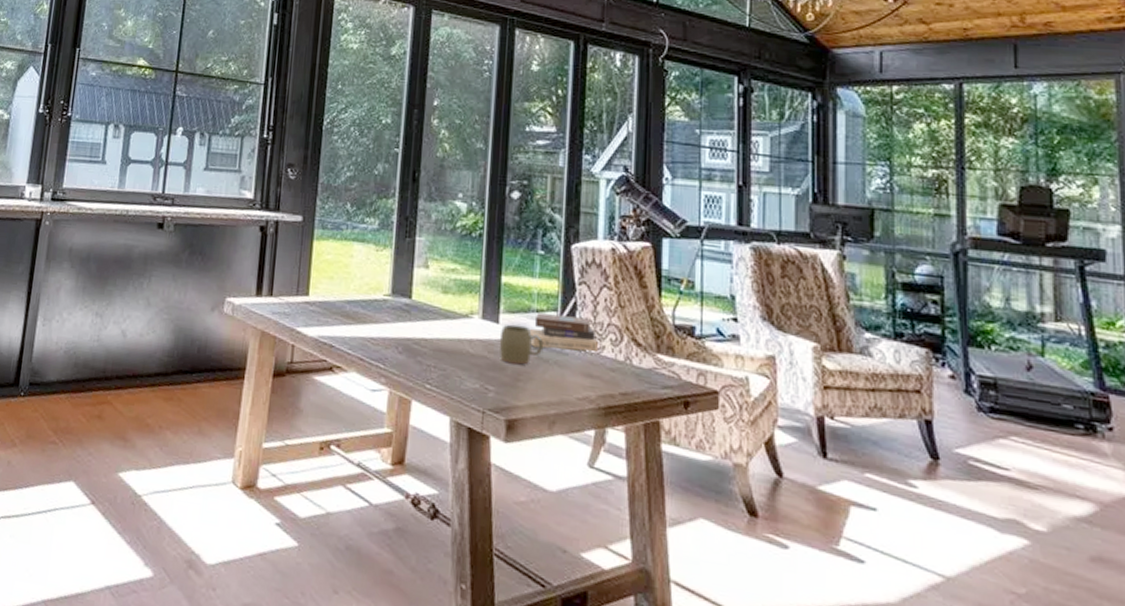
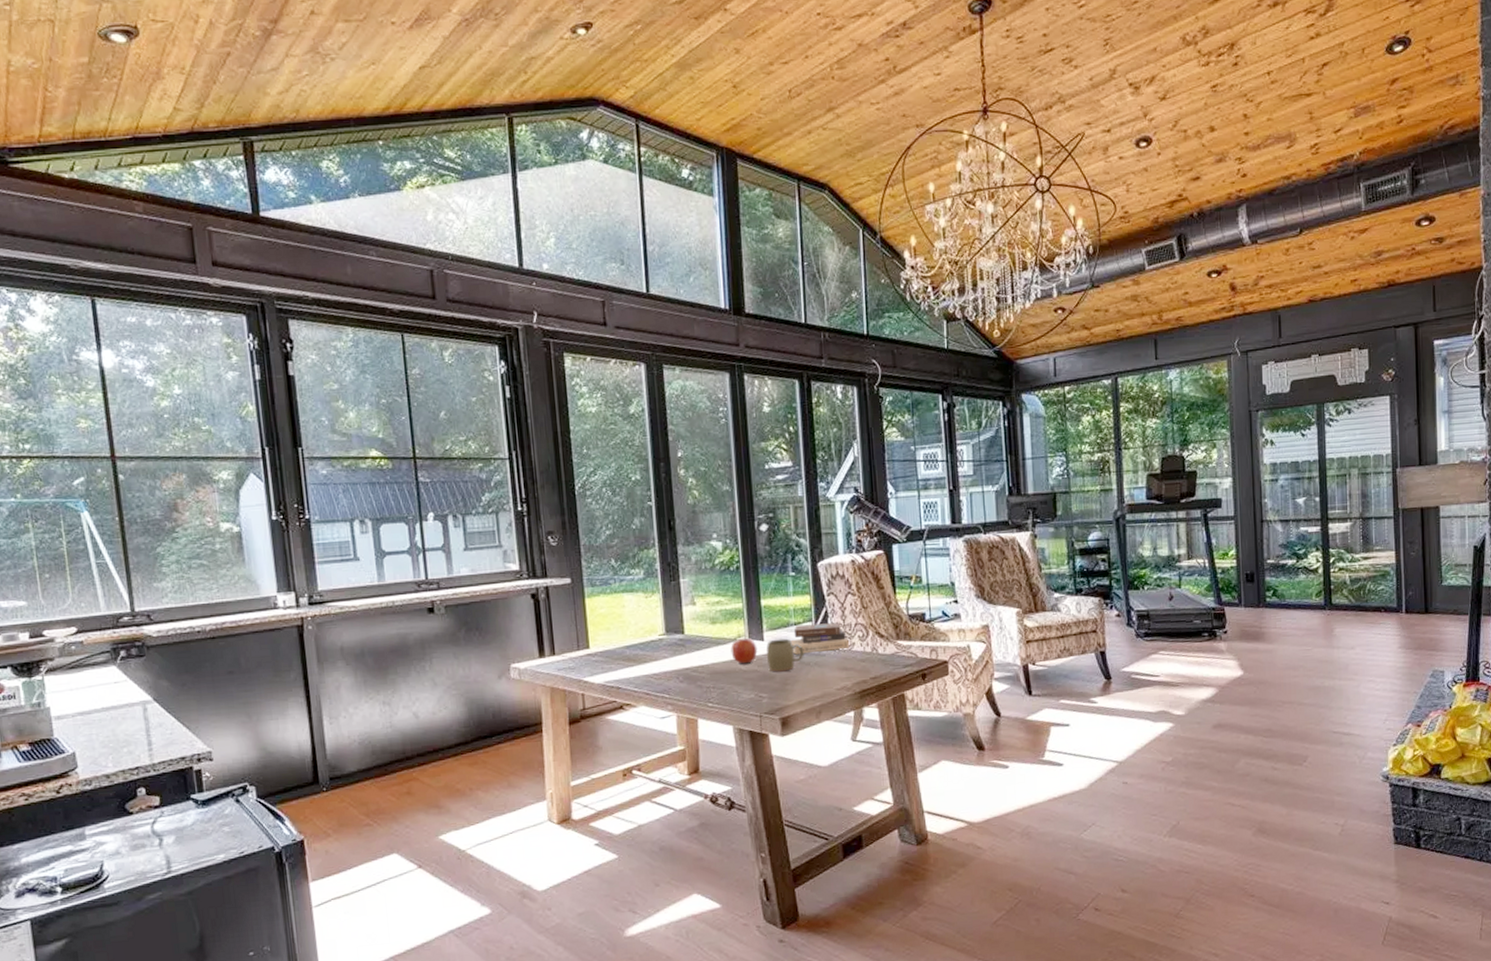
fruit: none [460,314,491,347] -> present [731,636,758,664]

